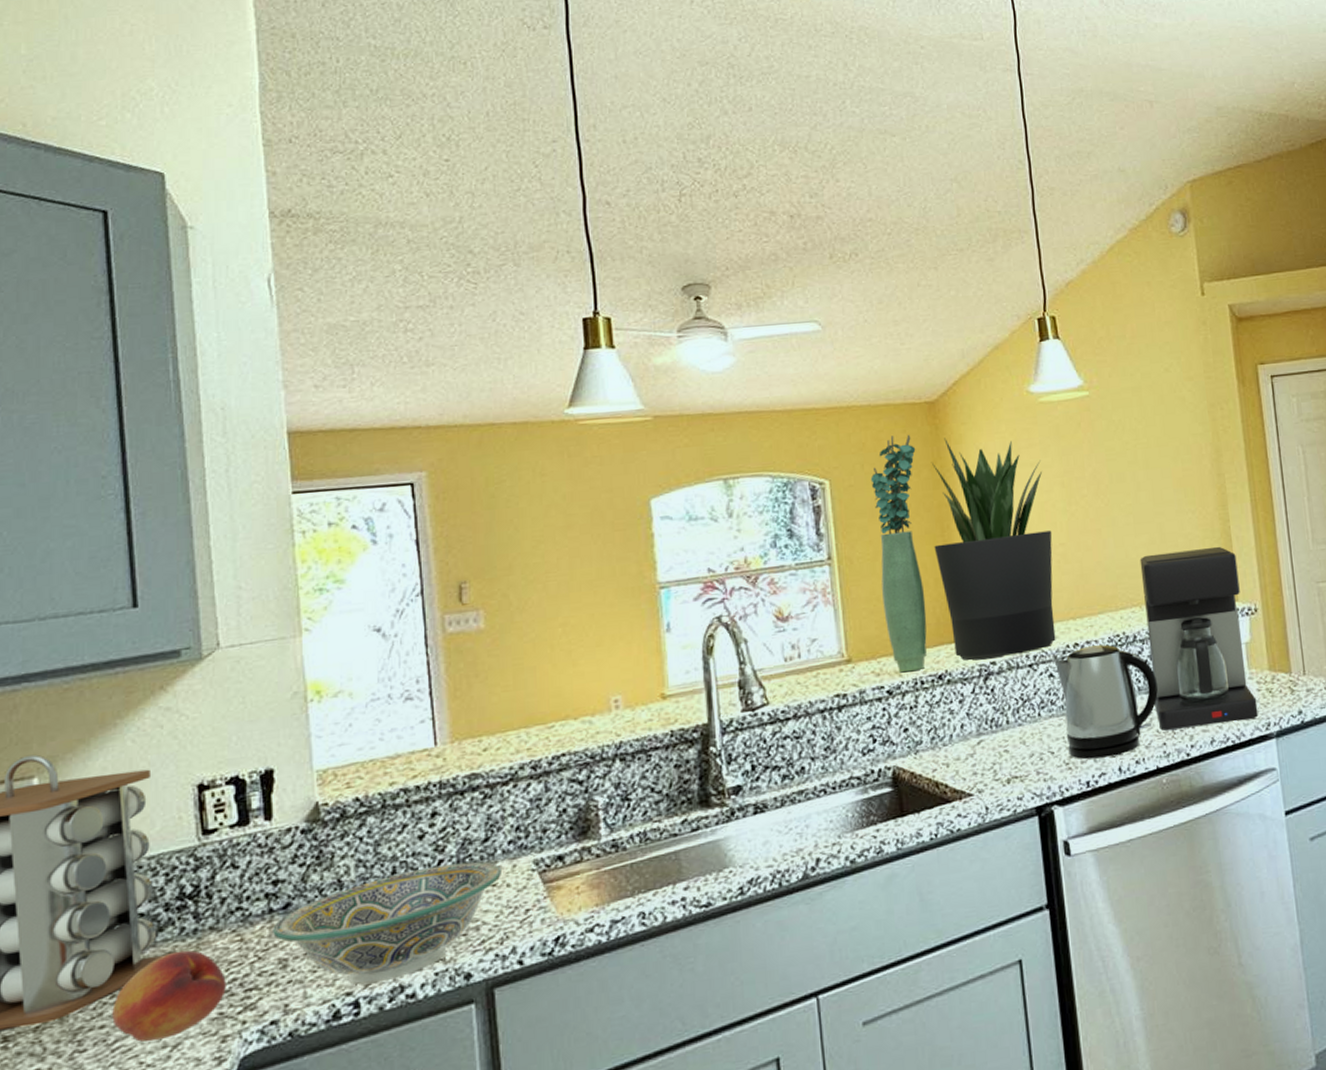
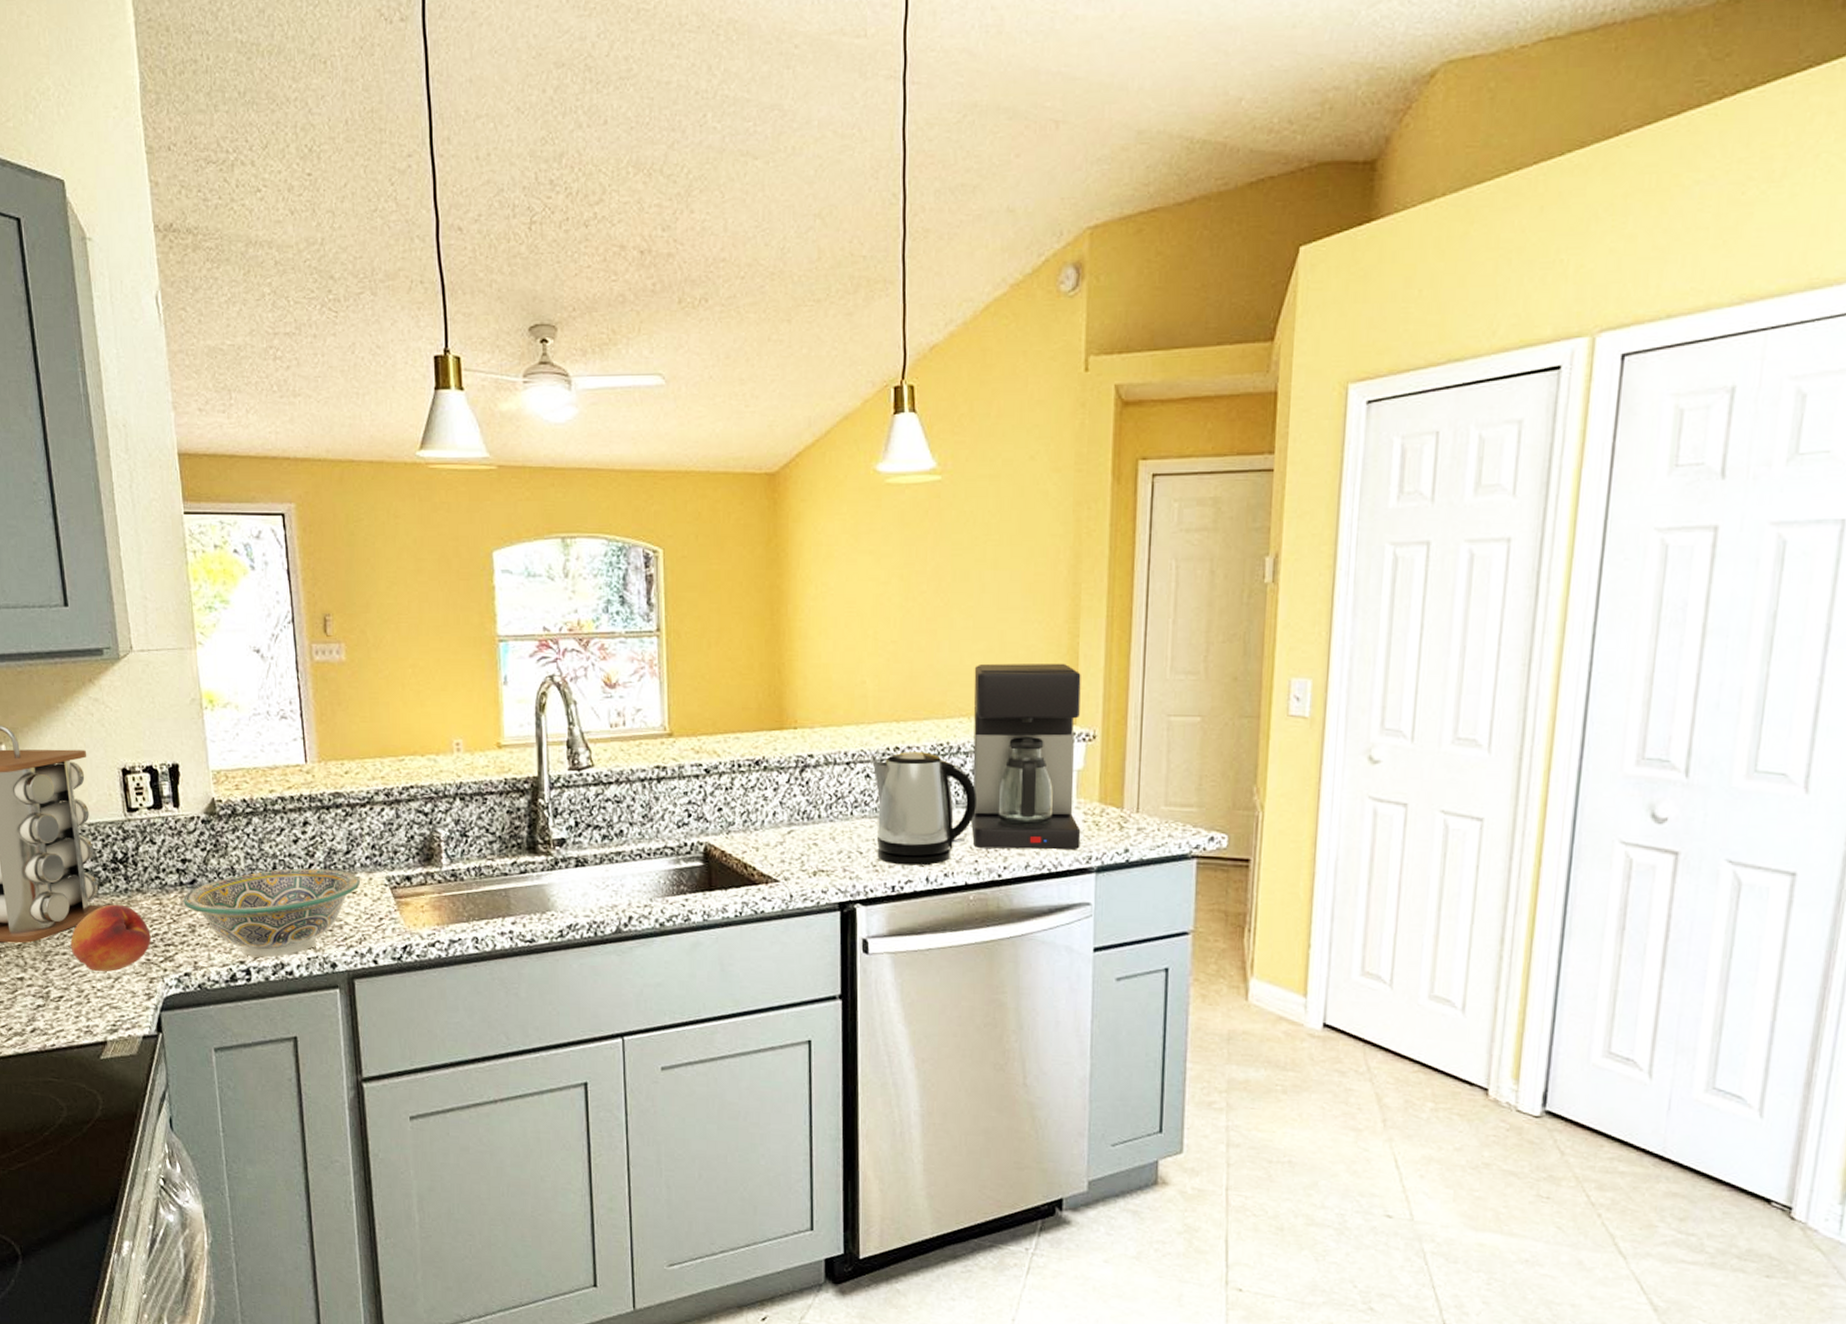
vase: present [870,434,927,673] -> none [704,507,752,754]
planter: present [931,438,1056,660] -> none [762,514,885,751]

